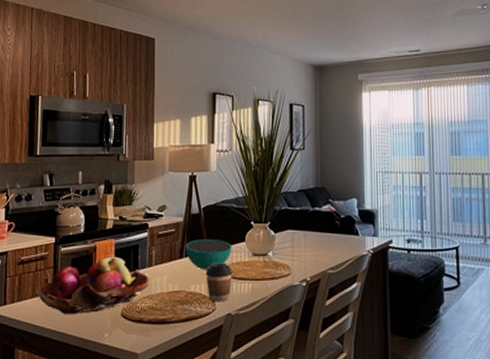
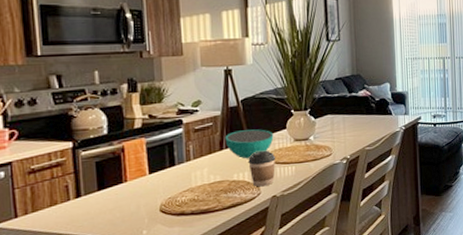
fruit basket: present [35,256,151,314] -> none [54,155,190,218]

